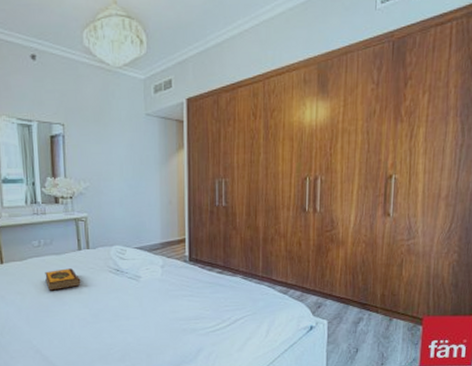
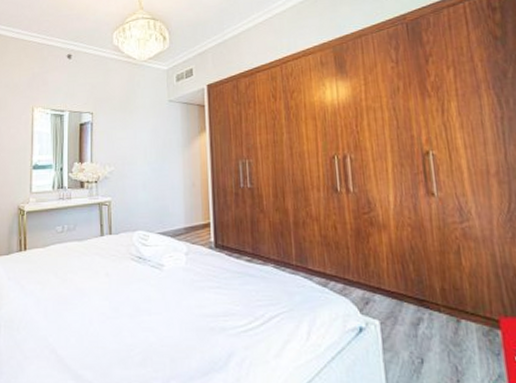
hardback book: present [45,268,81,291] -> none [66,255,102,280]

